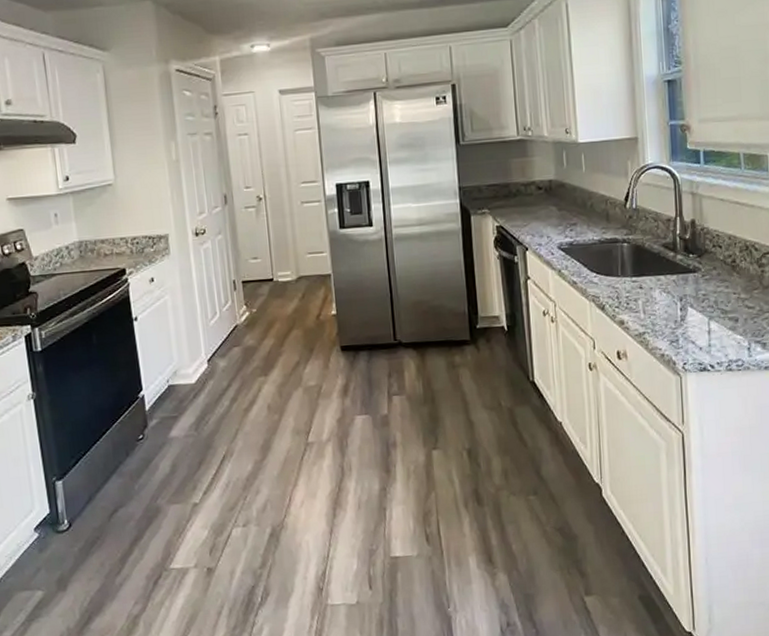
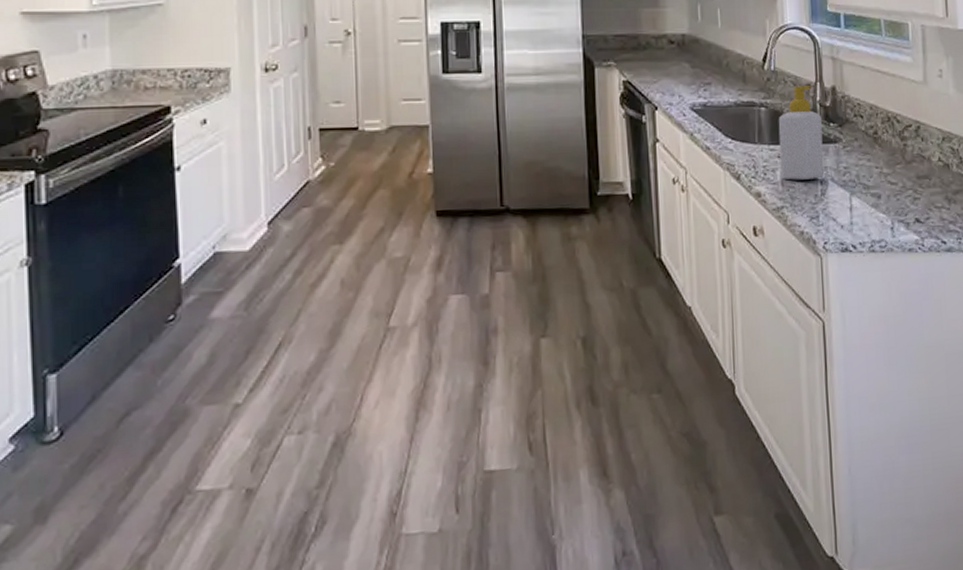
soap bottle: none [639,220,684,309] -> present [778,86,824,181]

